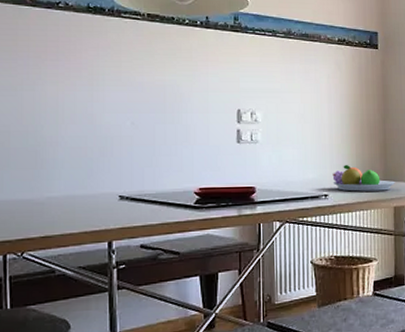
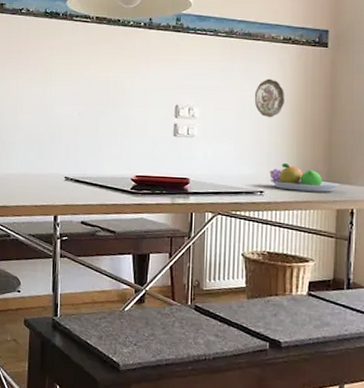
decorative plate: none [314,80,343,120] -> present [254,78,285,118]

